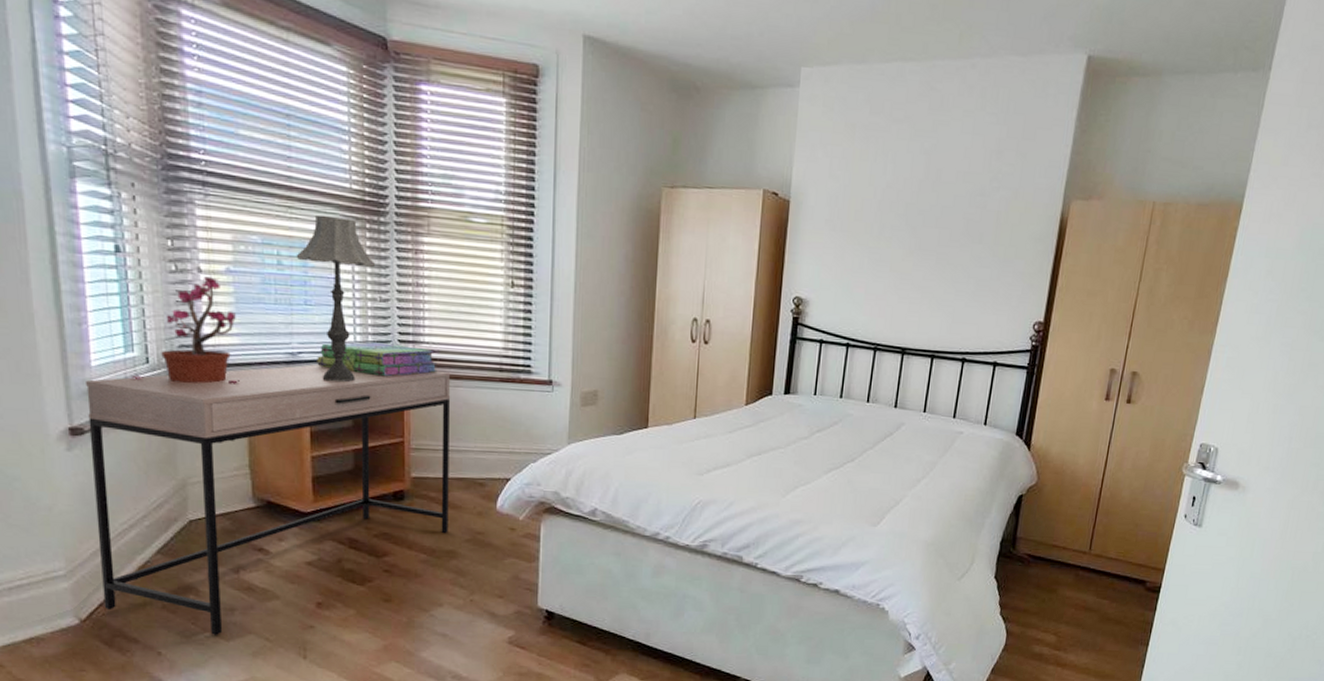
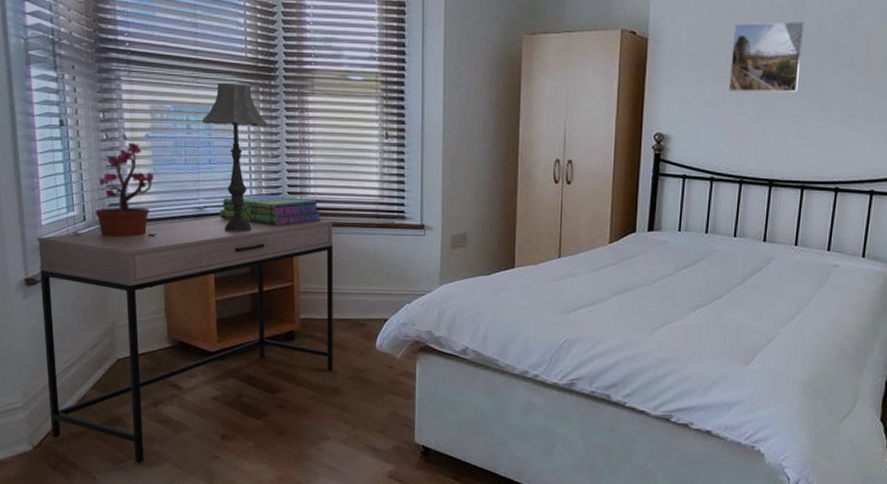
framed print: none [866,192,940,265] -> present [728,22,804,93]

